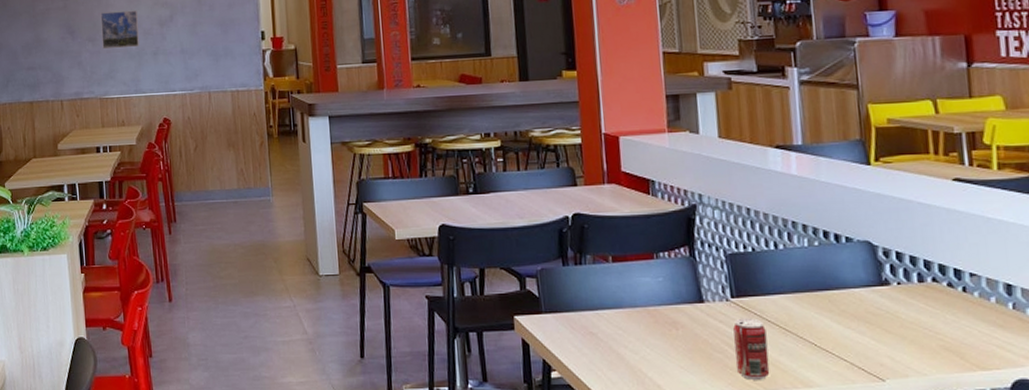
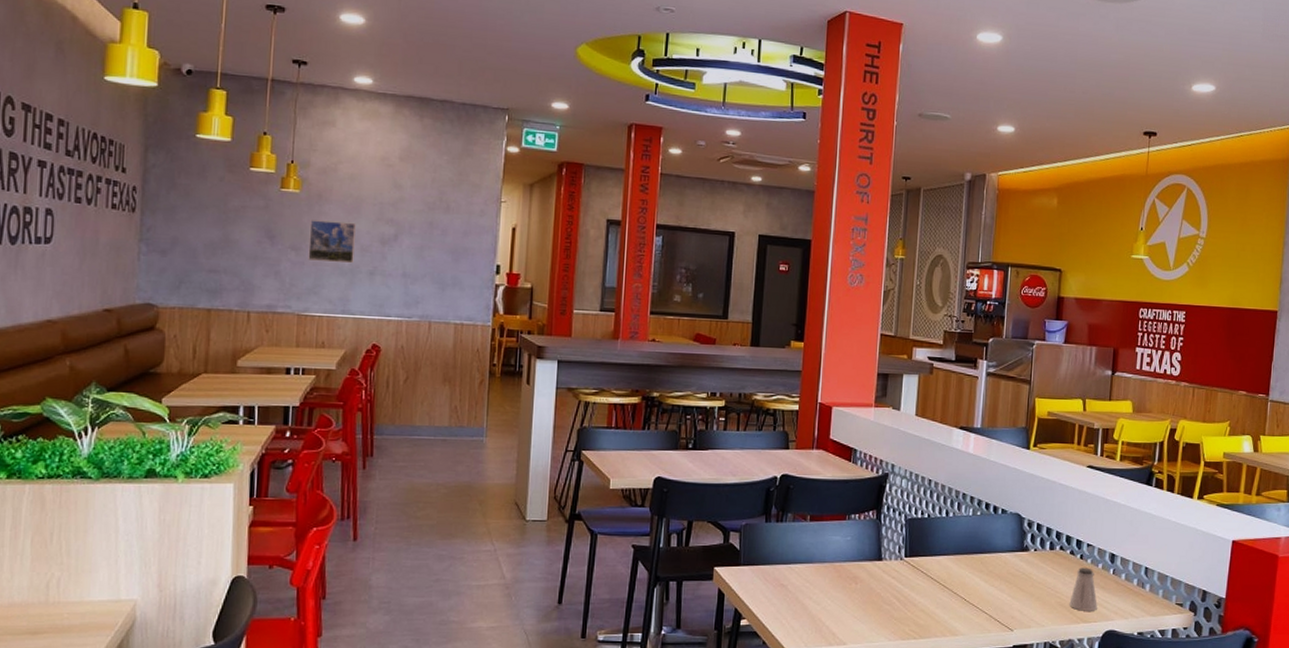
beverage can: present [733,318,770,380] -> none [899,575,929,629]
saltshaker: none [956,302,998,356] -> present [1069,567,1097,611]

